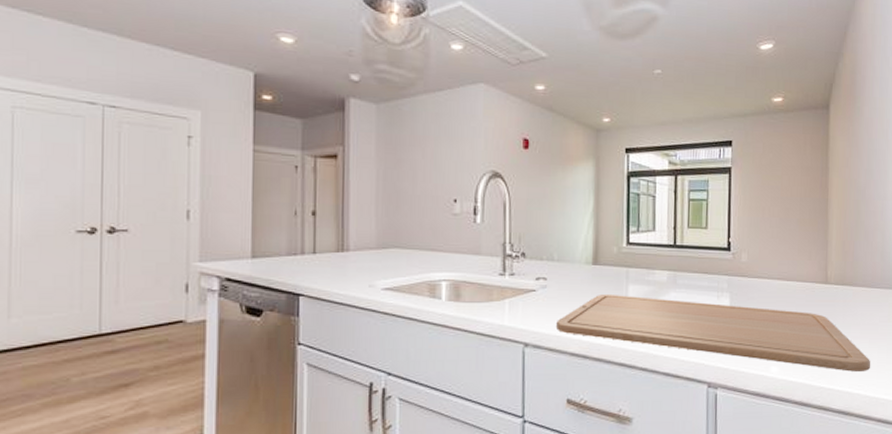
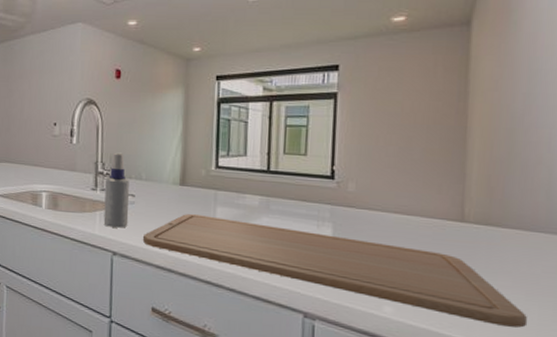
spray bottle: none [513,231,541,316] -> present [103,152,129,228]

